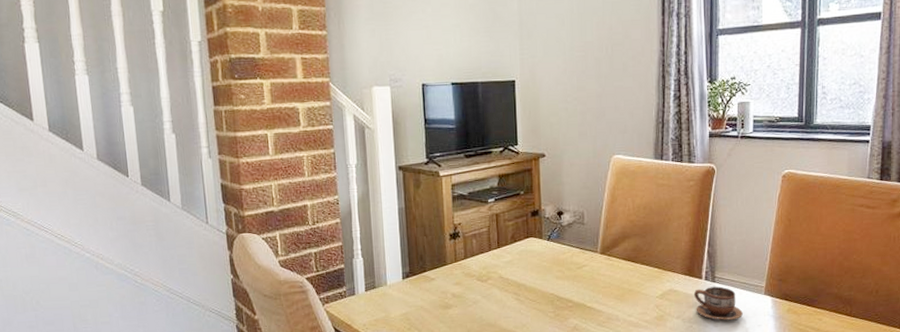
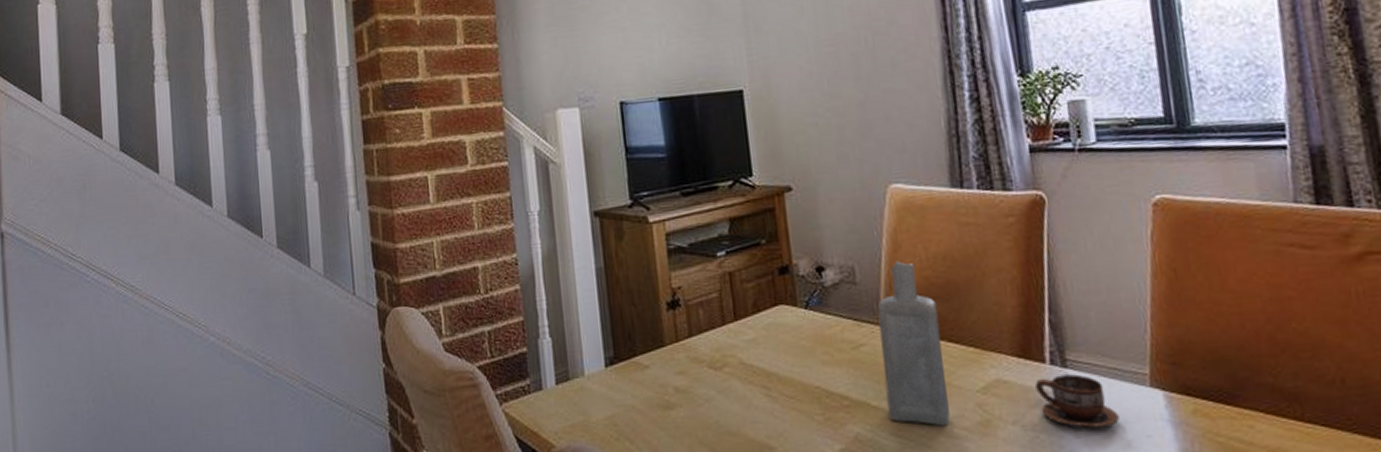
bottle: none [597,209,638,320] -> present [877,261,950,427]

